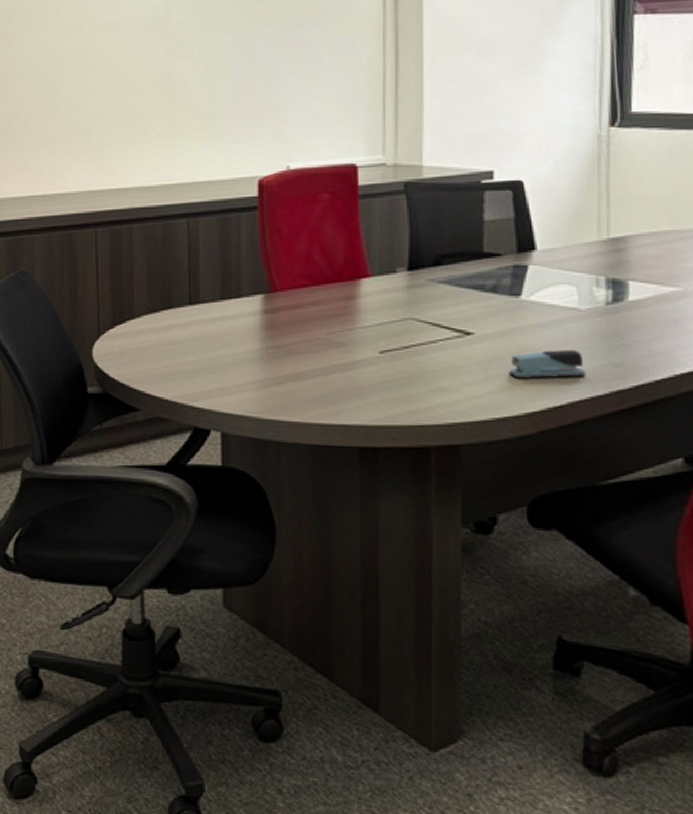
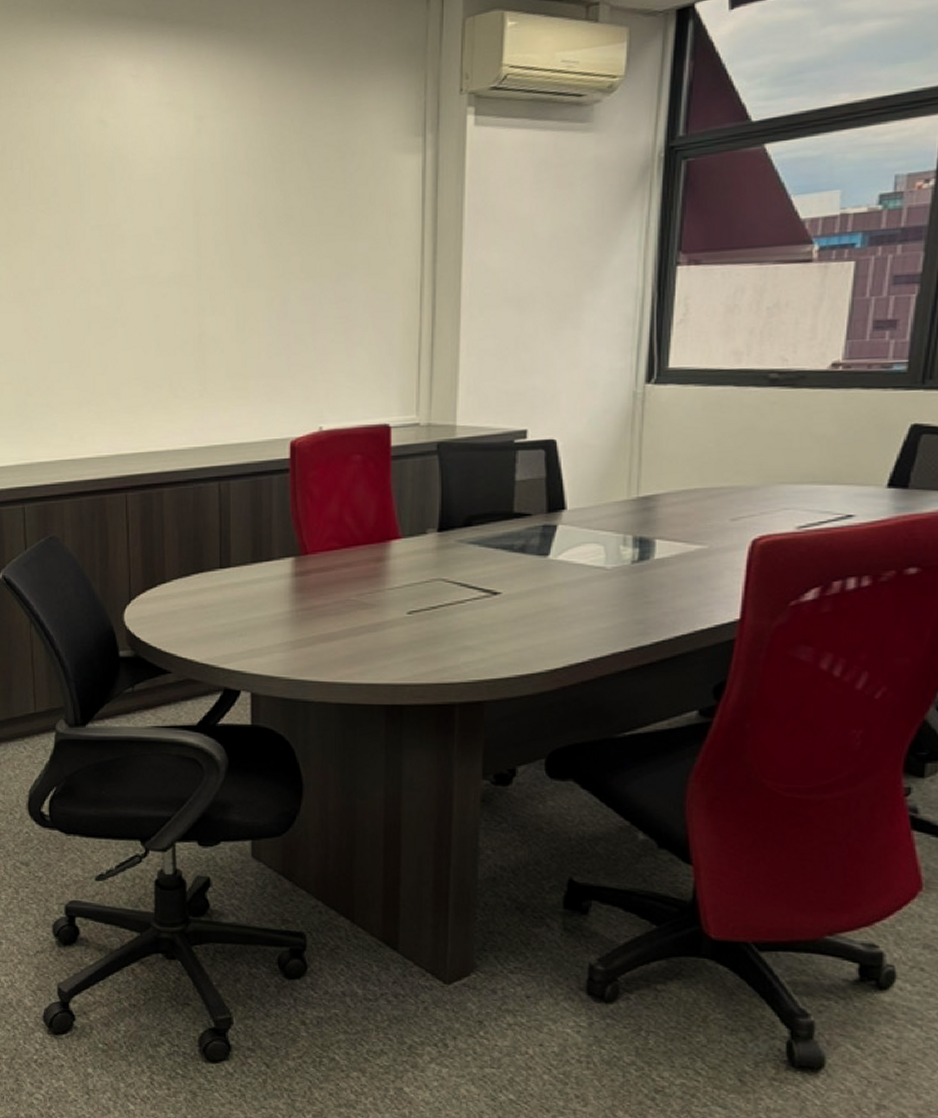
stapler: present [509,350,586,379] -> none [534,608,609,637]

